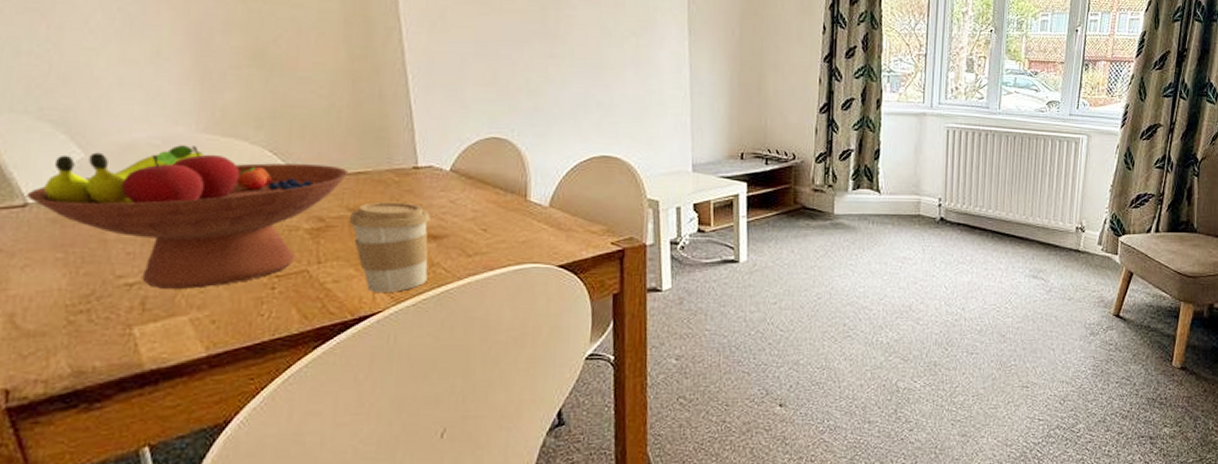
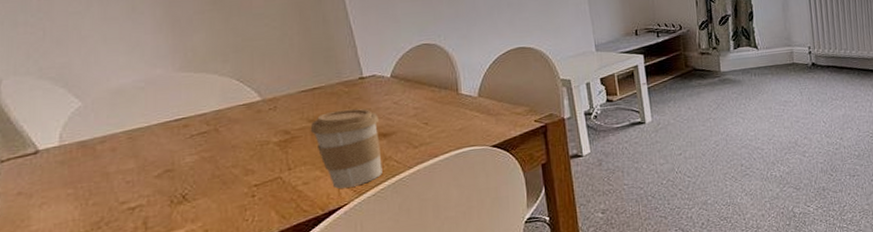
fruit bowl: present [26,145,349,289] -> none [37,83,306,209]

